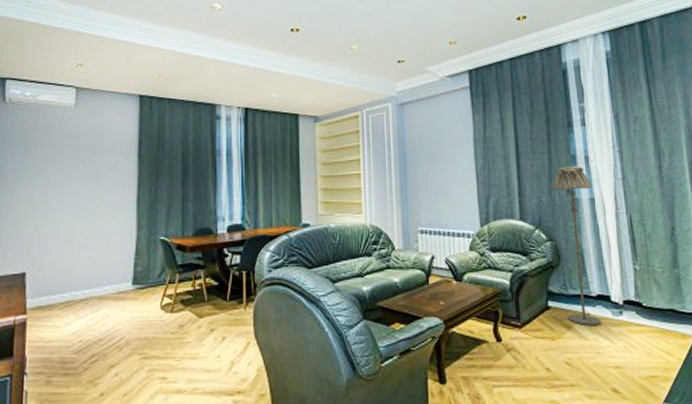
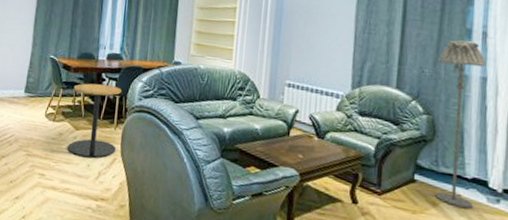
side table: none [191,260,249,348] -> present [68,83,121,158]

